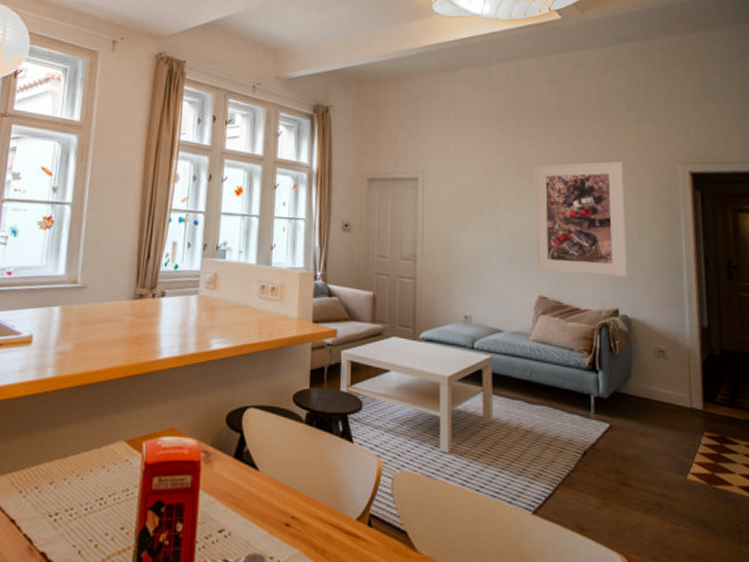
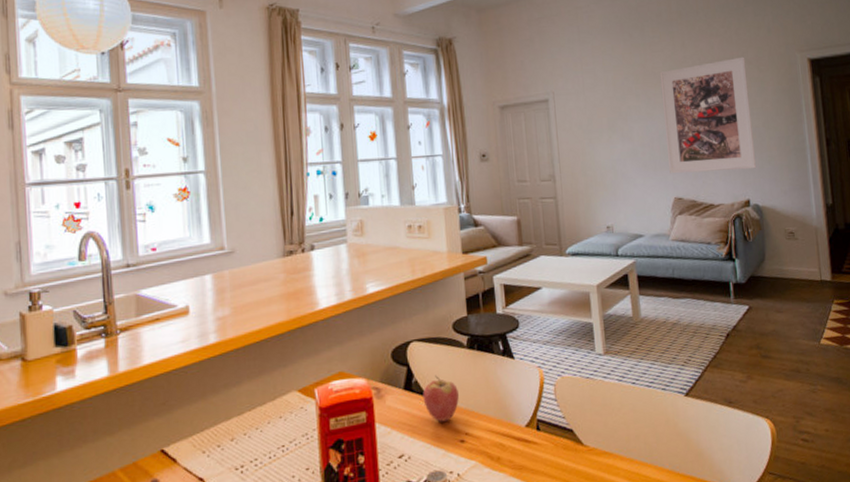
fruit: none [252,447,291,500] -> present [423,375,460,422]

